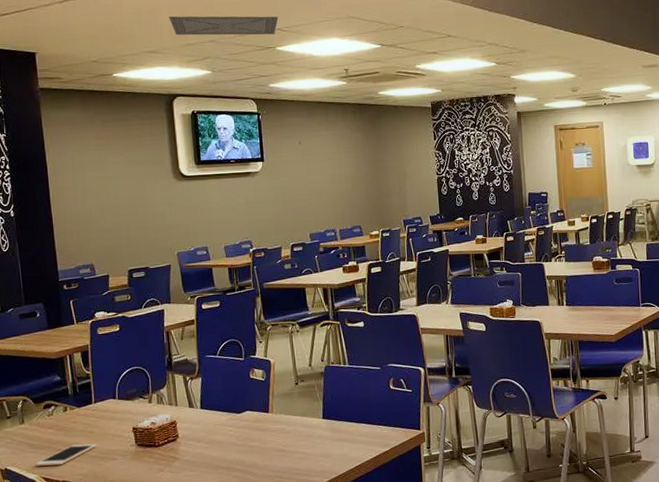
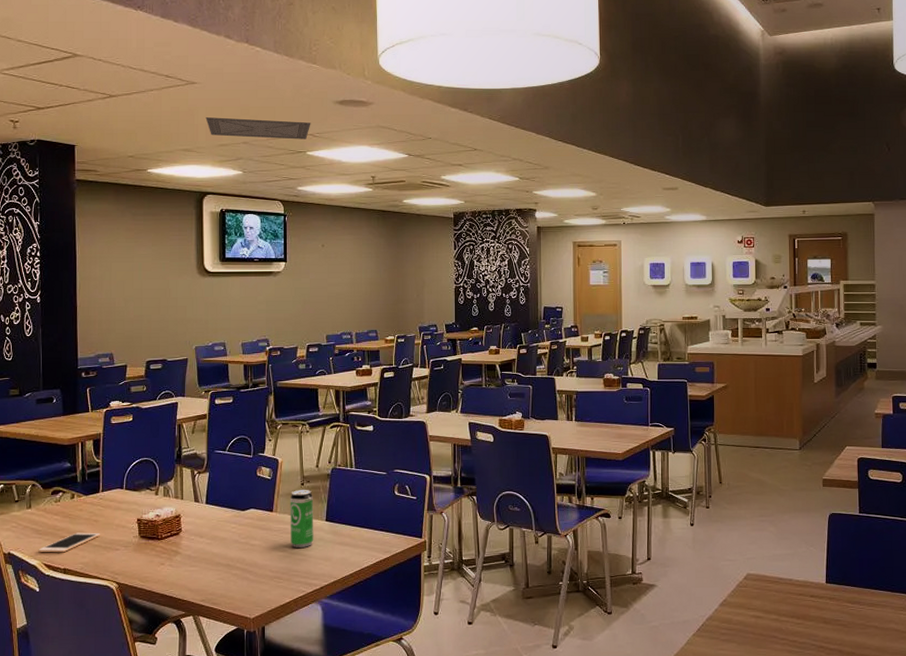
beverage can: none [285,388,312,447] -> present [290,489,314,548]

